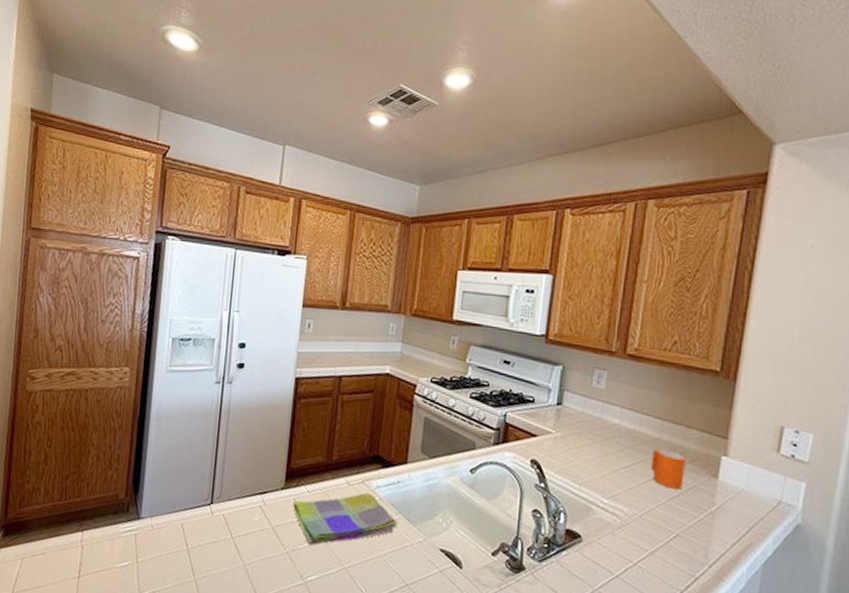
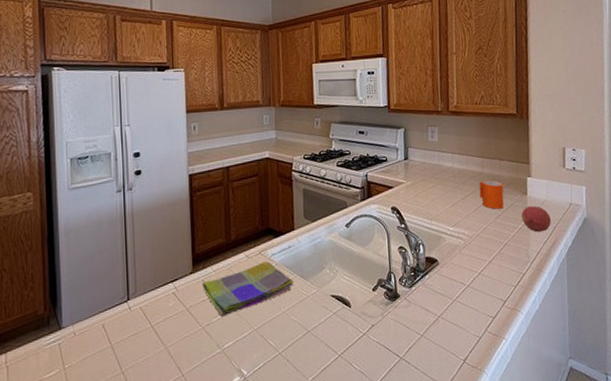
fruit: none [705,493,747,531] -> present [521,206,551,233]

